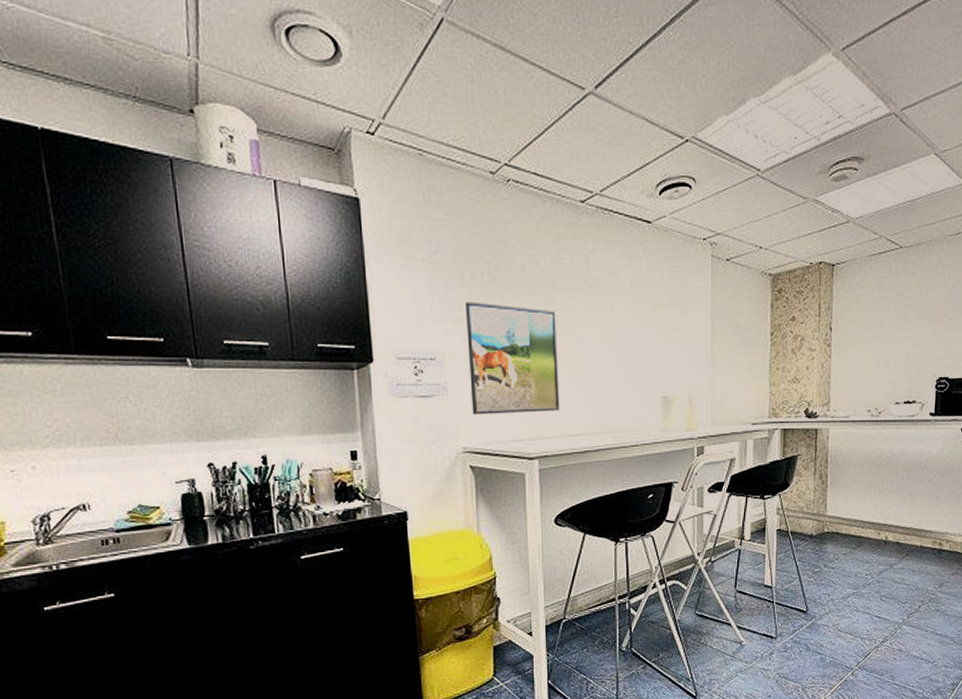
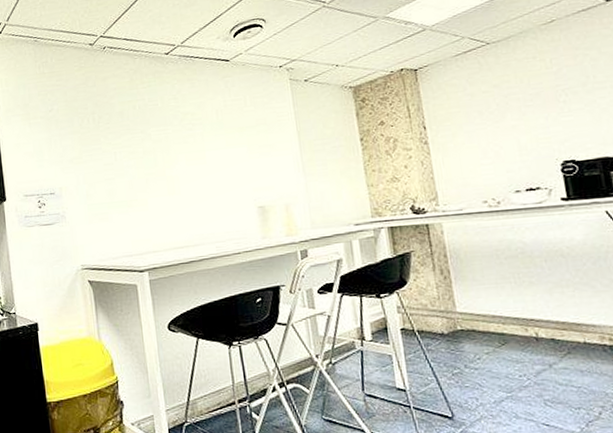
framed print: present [465,301,560,415] -> none [76,143,163,237]

